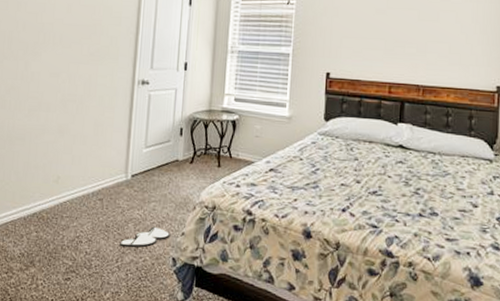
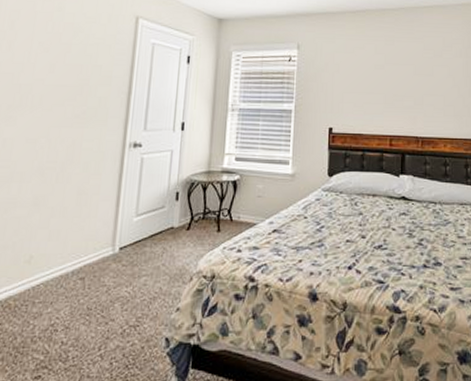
slippers: present [120,226,171,248] -> none [103,304,164,330]

